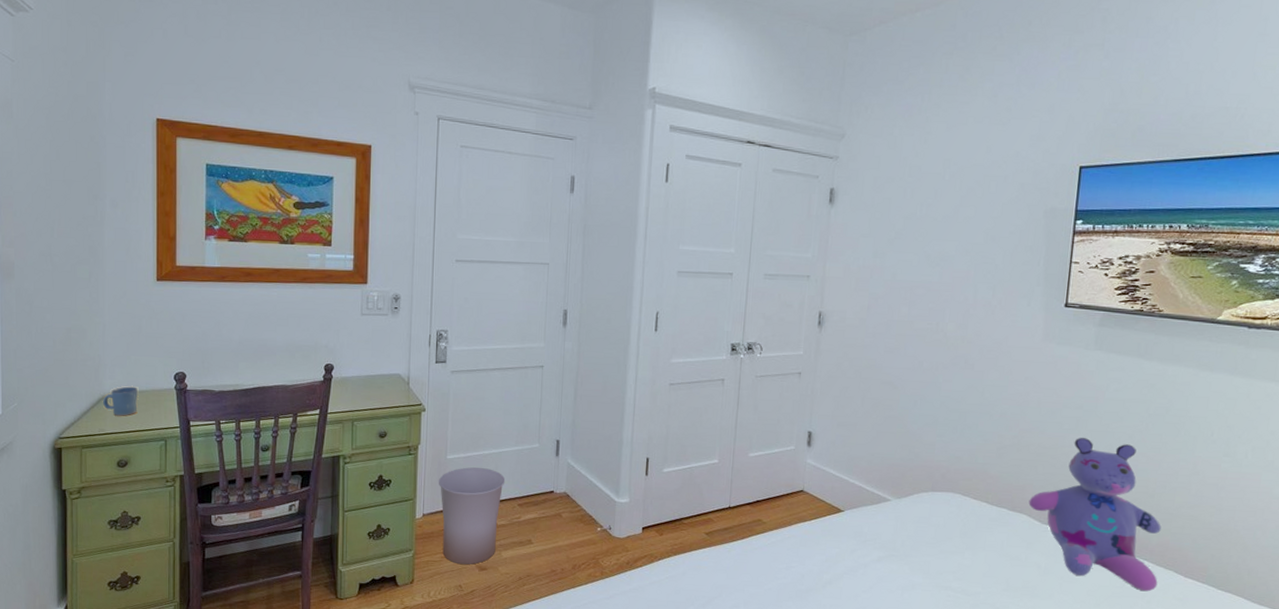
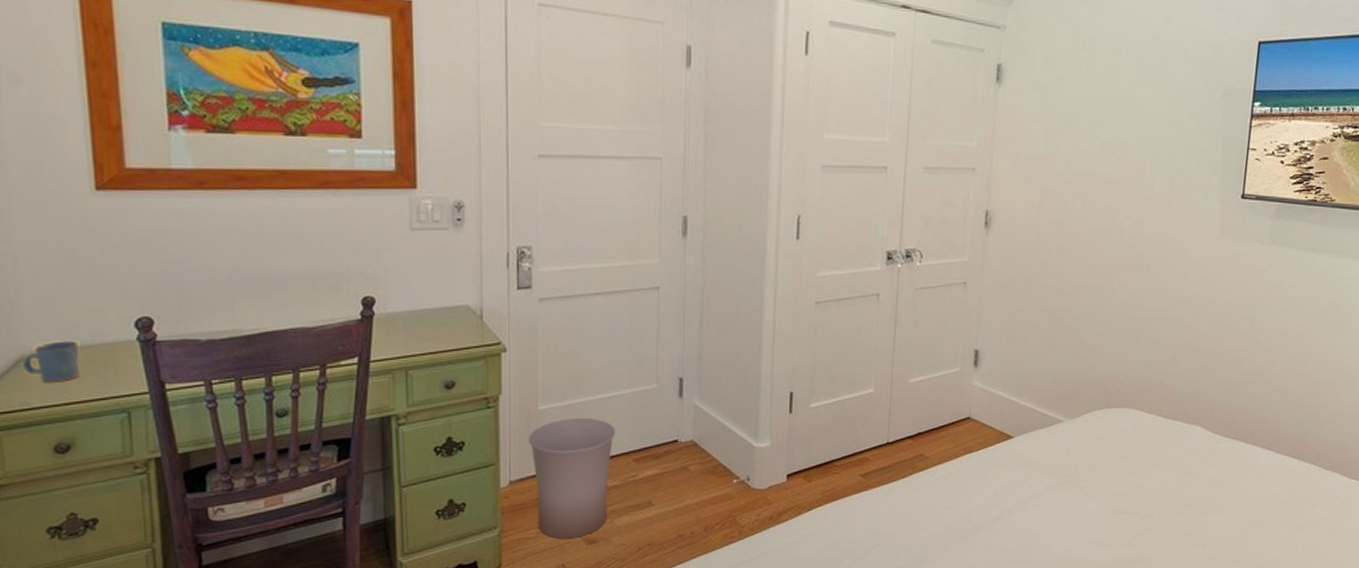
toy: present [1028,437,1161,592] -> none [1203,339,1328,496]

